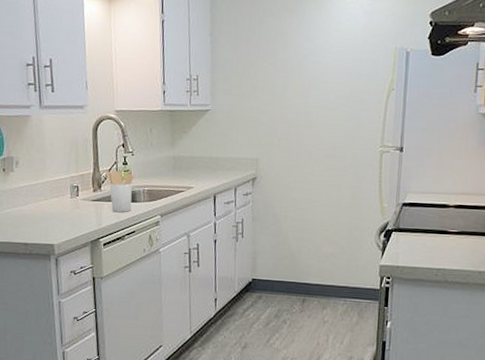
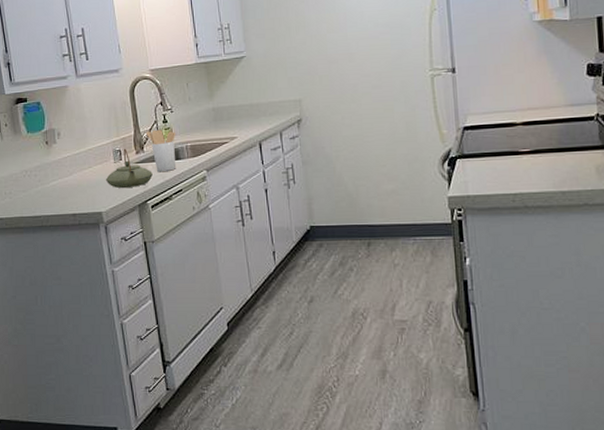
teapot: none [60,185,108,224] -> present [105,148,153,189]

